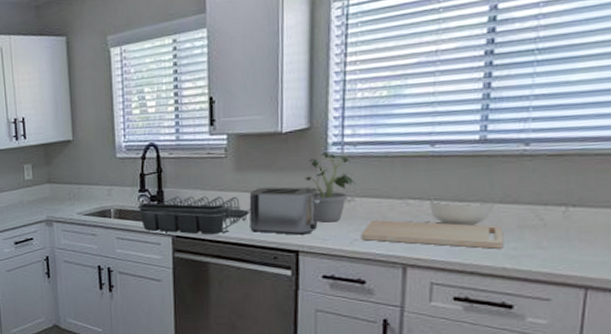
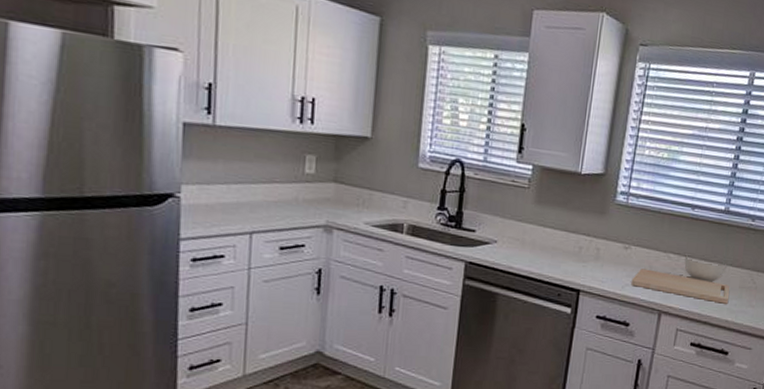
dish rack: present [138,196,251,236] -> none [434,220,544,267]
toaster: present [249,186,321,235] -> none [541,224,604,275]
potted plant: present [304,152,355,223] -> none [594,199,636,266]

